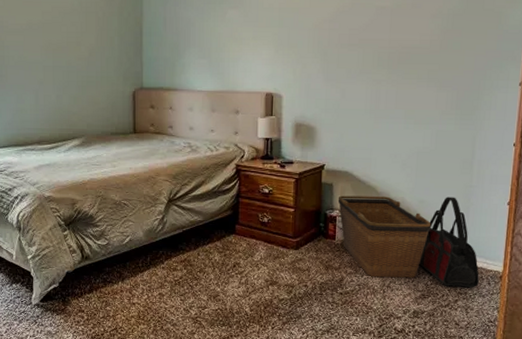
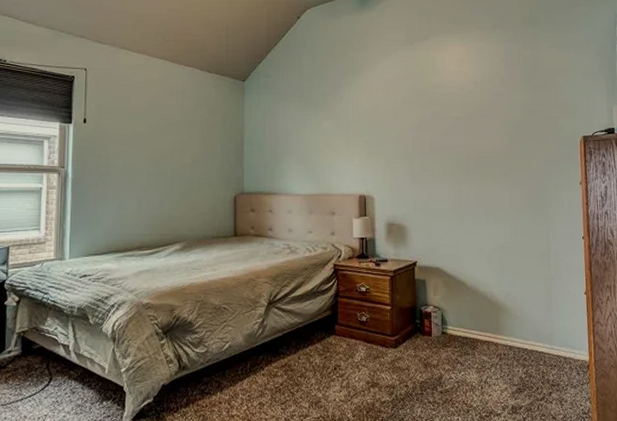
bicycle basket: present [337,195,432,278] -> none [431,291,520,373]
duffel bag: present [419,197,479,287] -> none [512,288,569,379]

